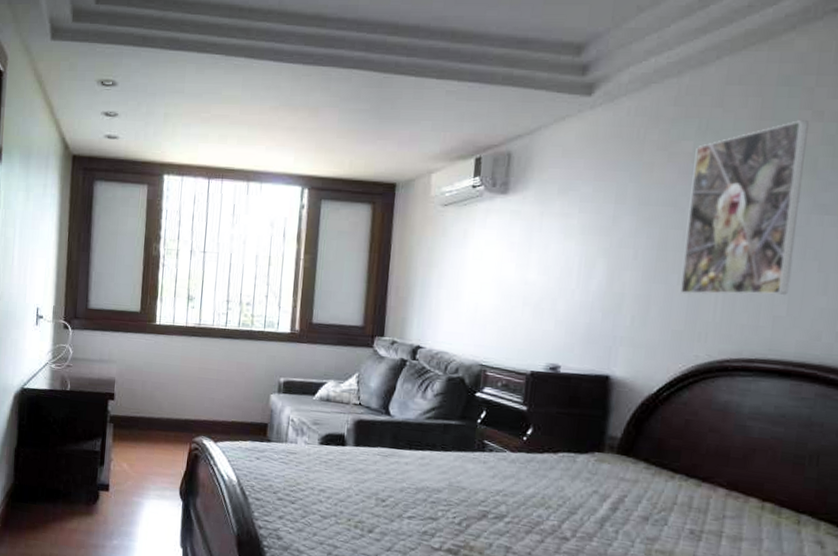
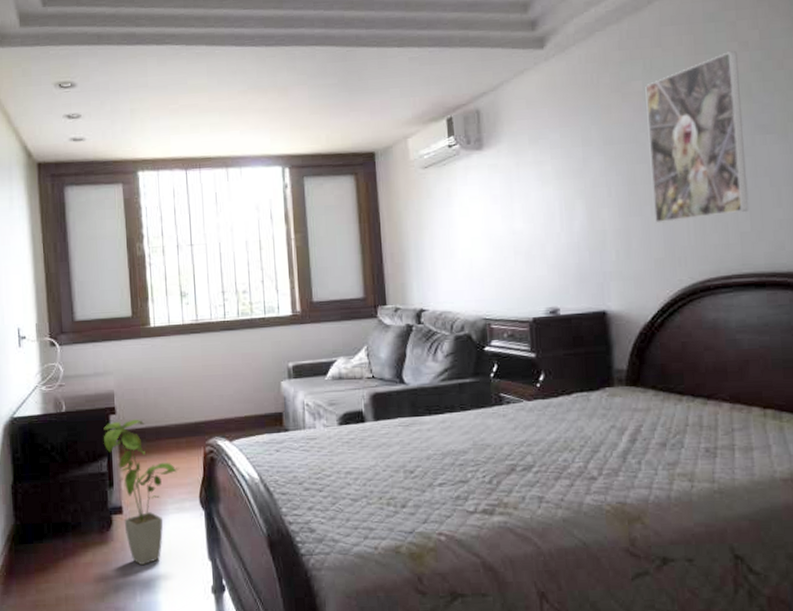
house plant: none [100,407,165,541] -> present [104,419,180,566]

